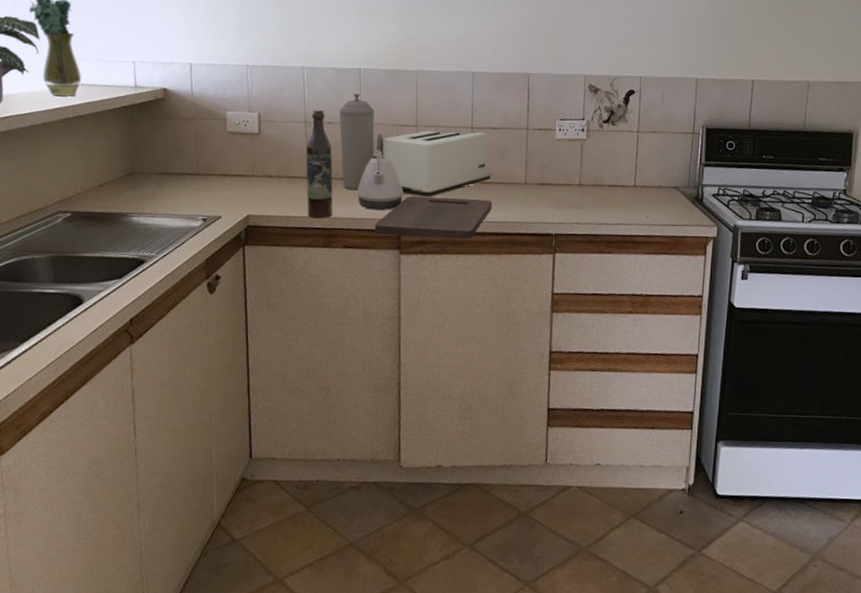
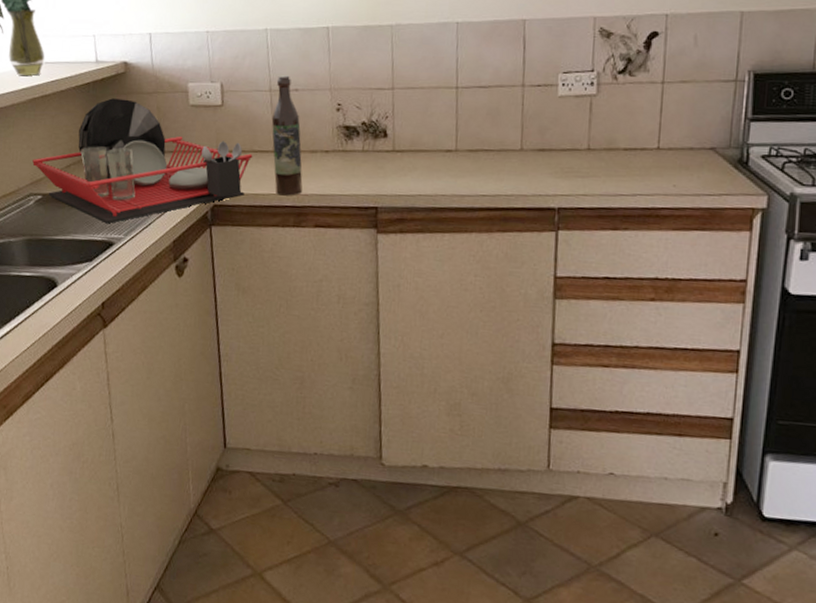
dish rack: none [62,122,287,242] -> present [32,98,253,224]
canister: present [339,93,375,190] -> none [306,55,346,163]
kettle: present [356,133,404,211] -> none [327,99,380,185]
cutting board: present [374,195,493,240] -> none [348,167,483,216]
toaster: present [383,129,493,197] -> none [356,91,483,168]

